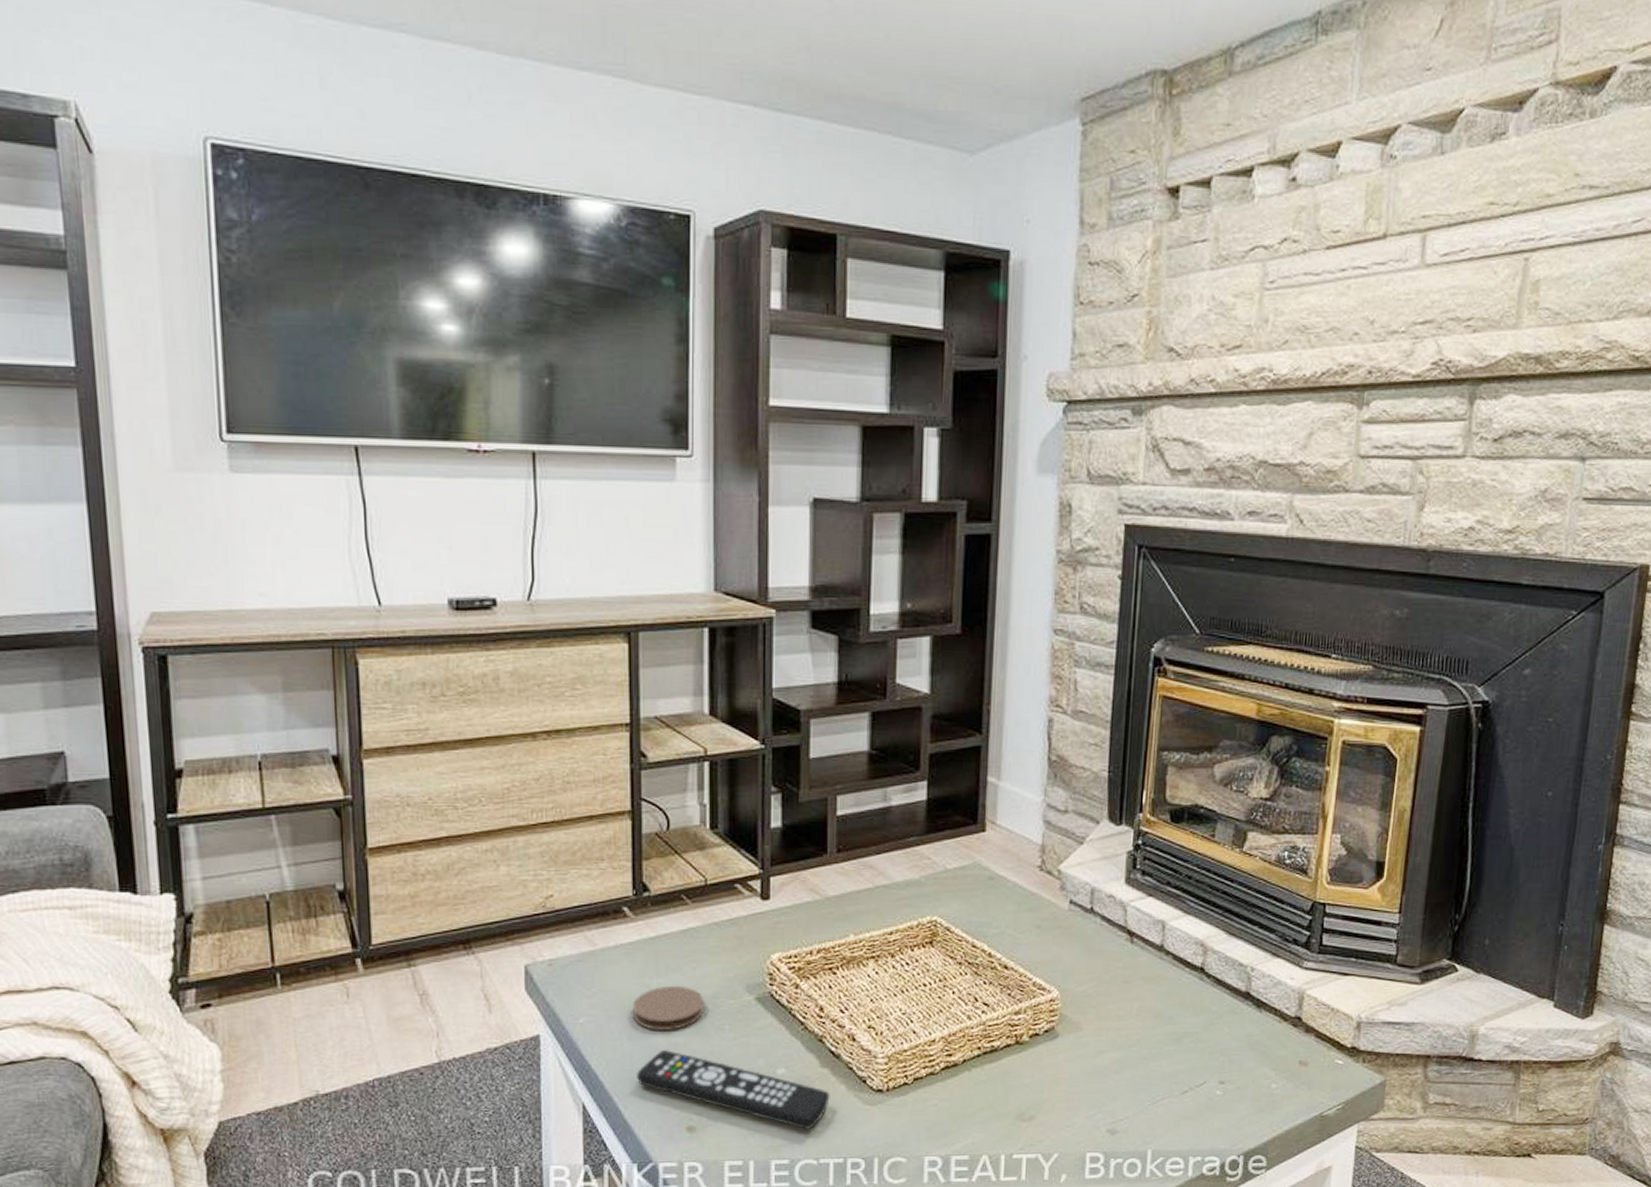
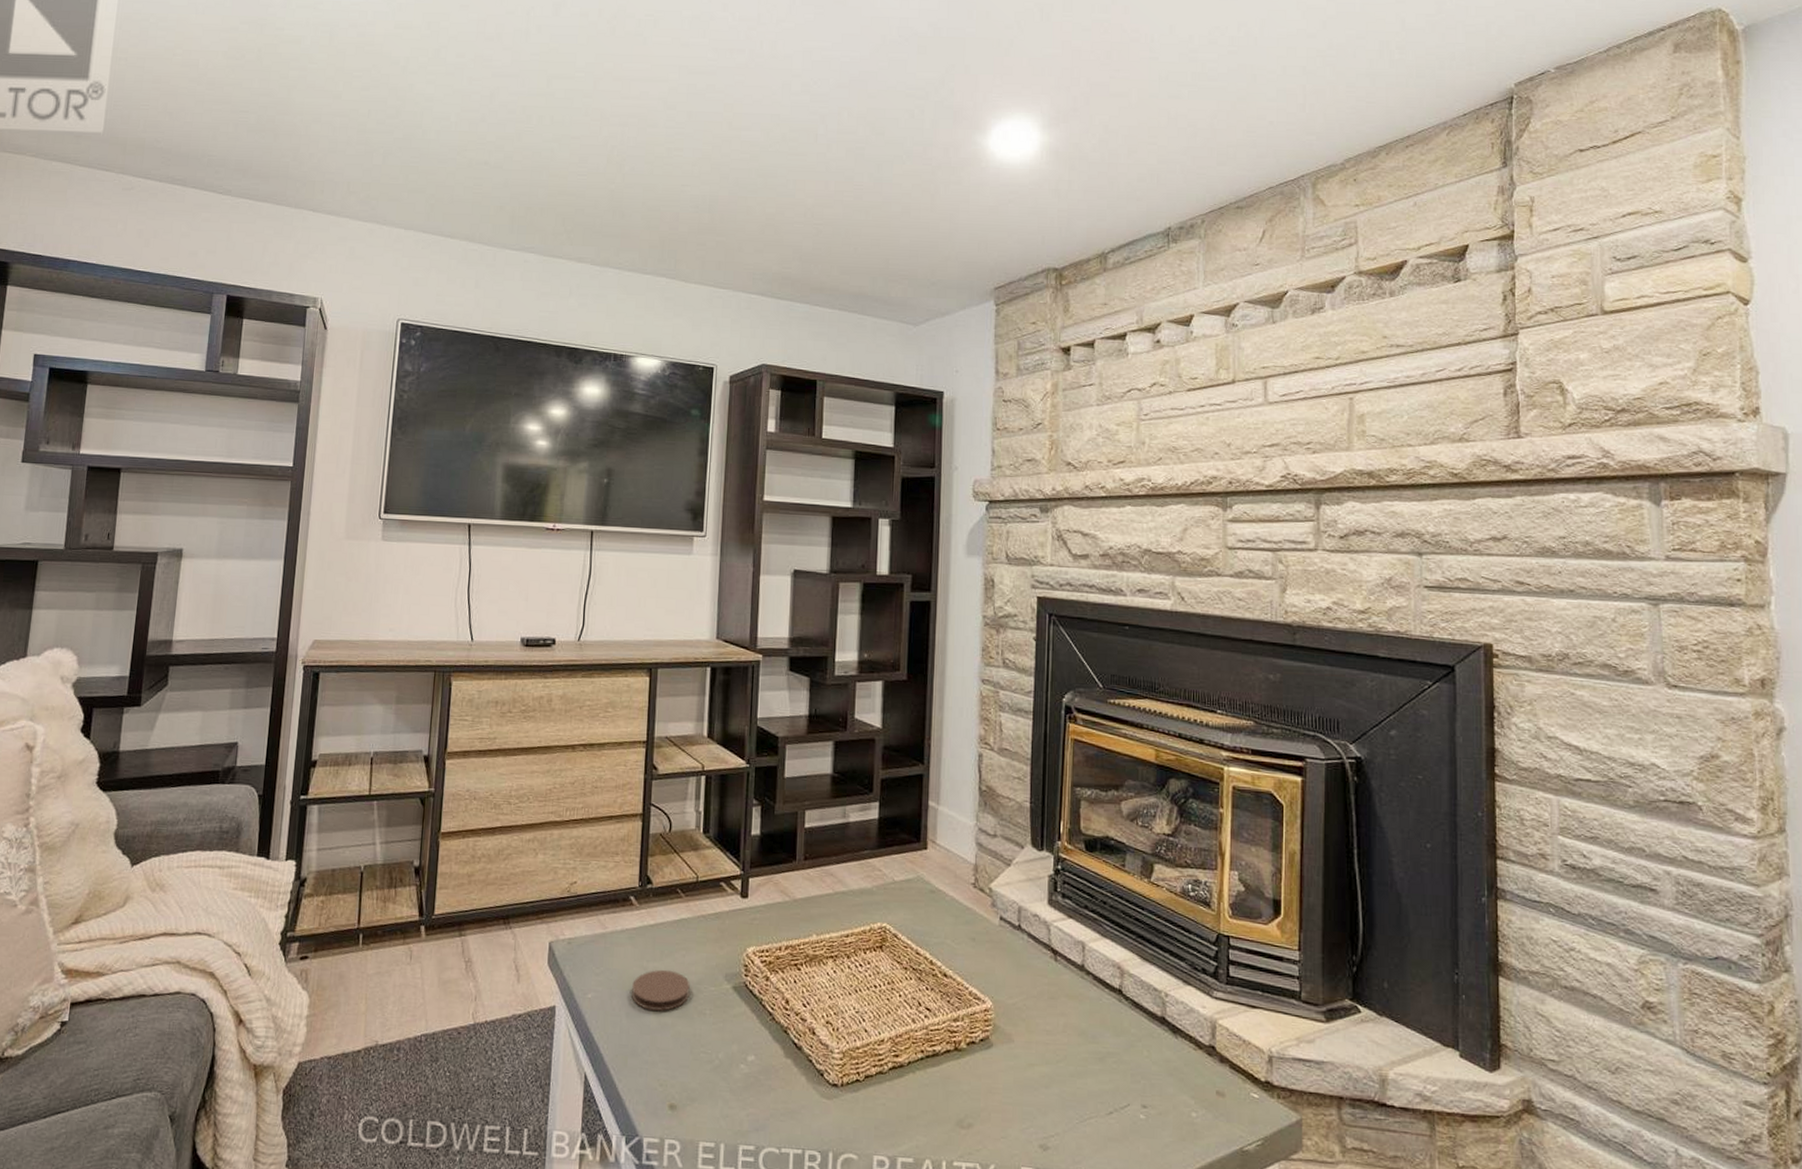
remote control: present [637,1050,830,1130] -> none [631,1029,792,1119]

